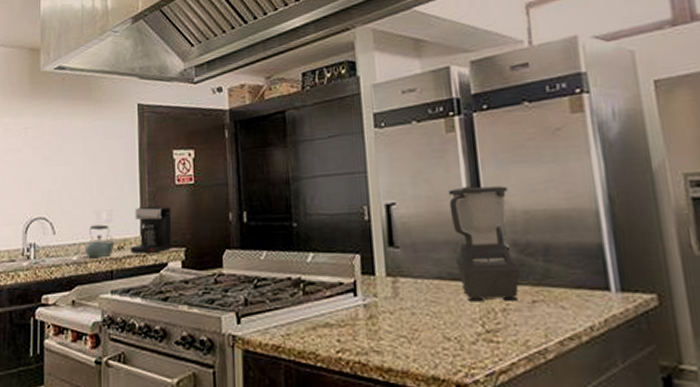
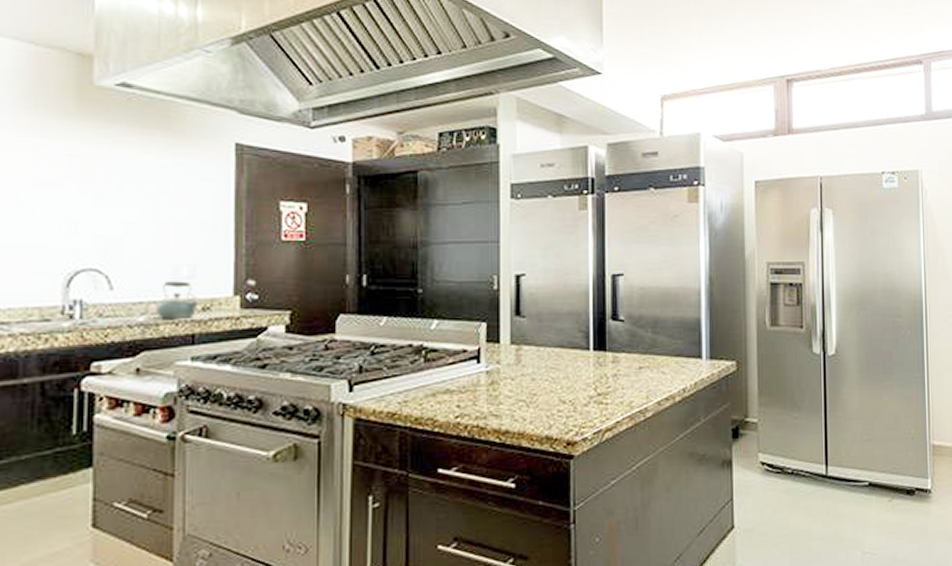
coffee maker: present [131,206,172,254] -> none [220,264,275,316]
blender: present [448,186,520,302] -> none [575,262,632,368]

